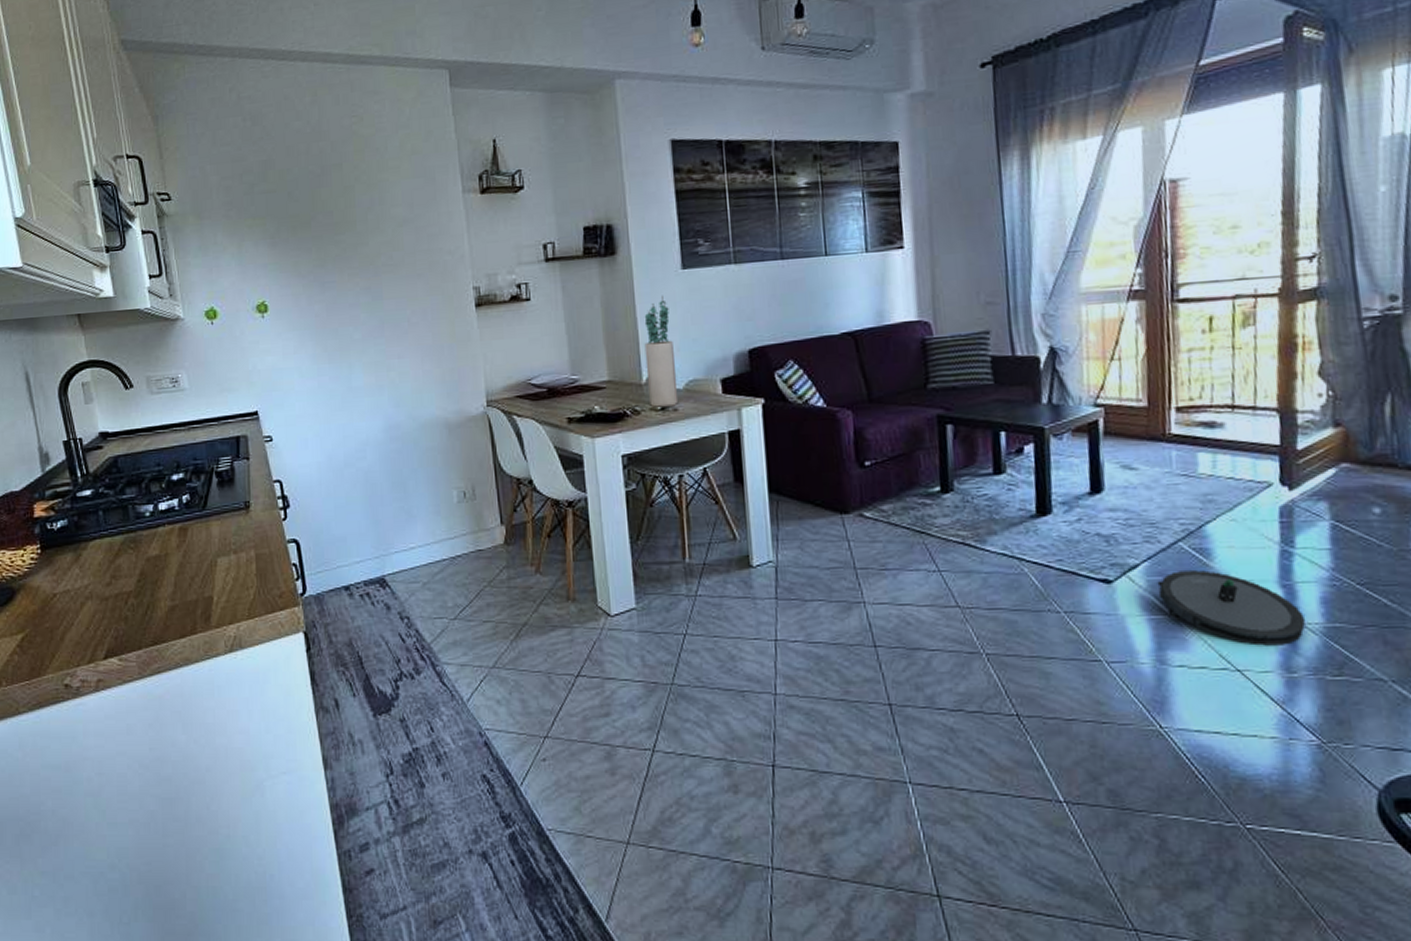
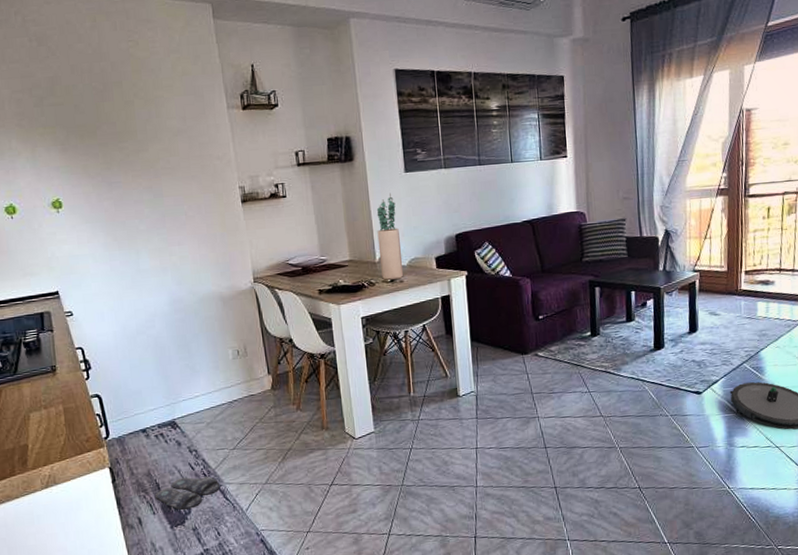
slippers: none [357,652,435,693] -> present [155,476,219,510]

